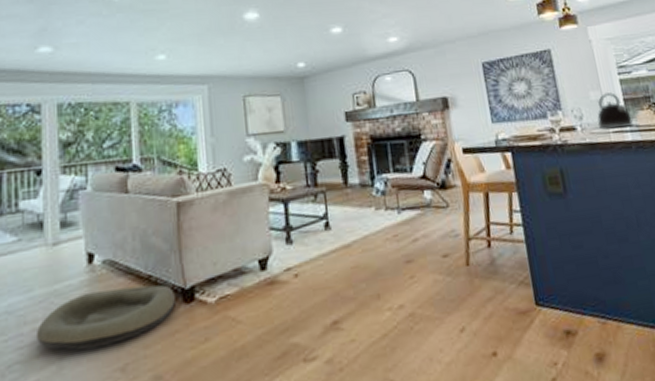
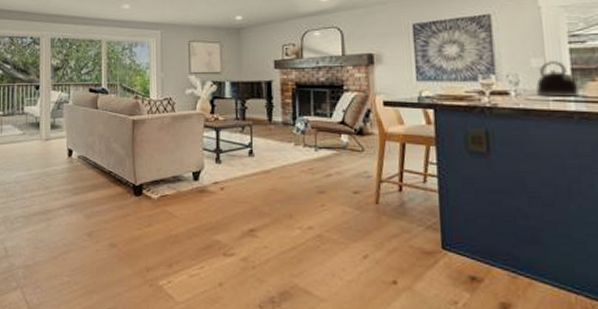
dog bed: present [35,284,175,350] -> none [33,176,128,217]

